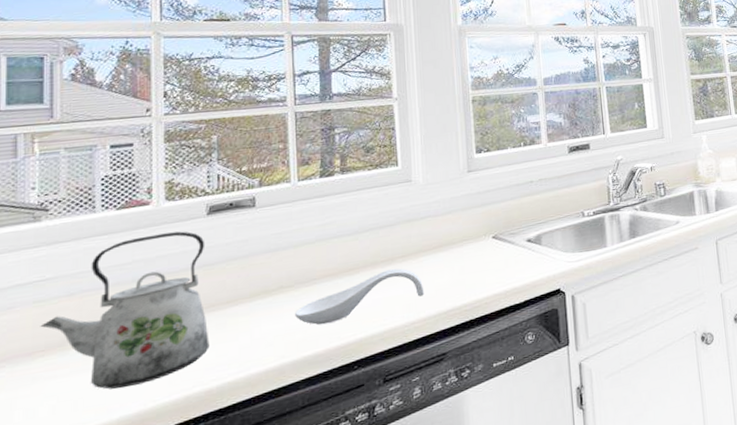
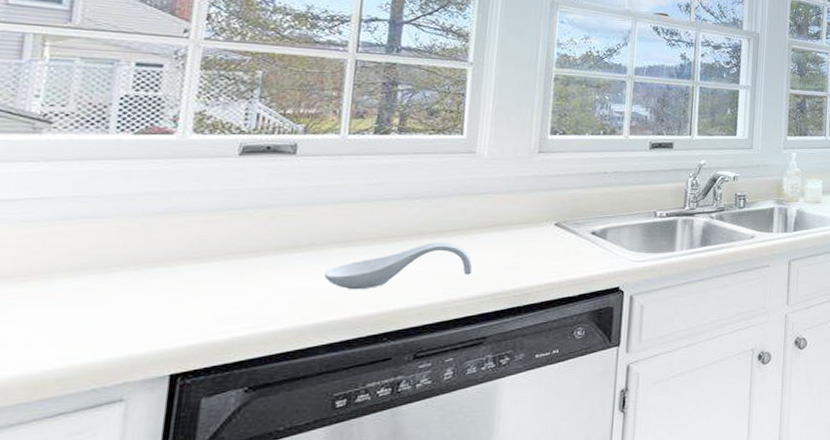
kettle: present [40,231,210,390] -> none [25,167,233,328]

